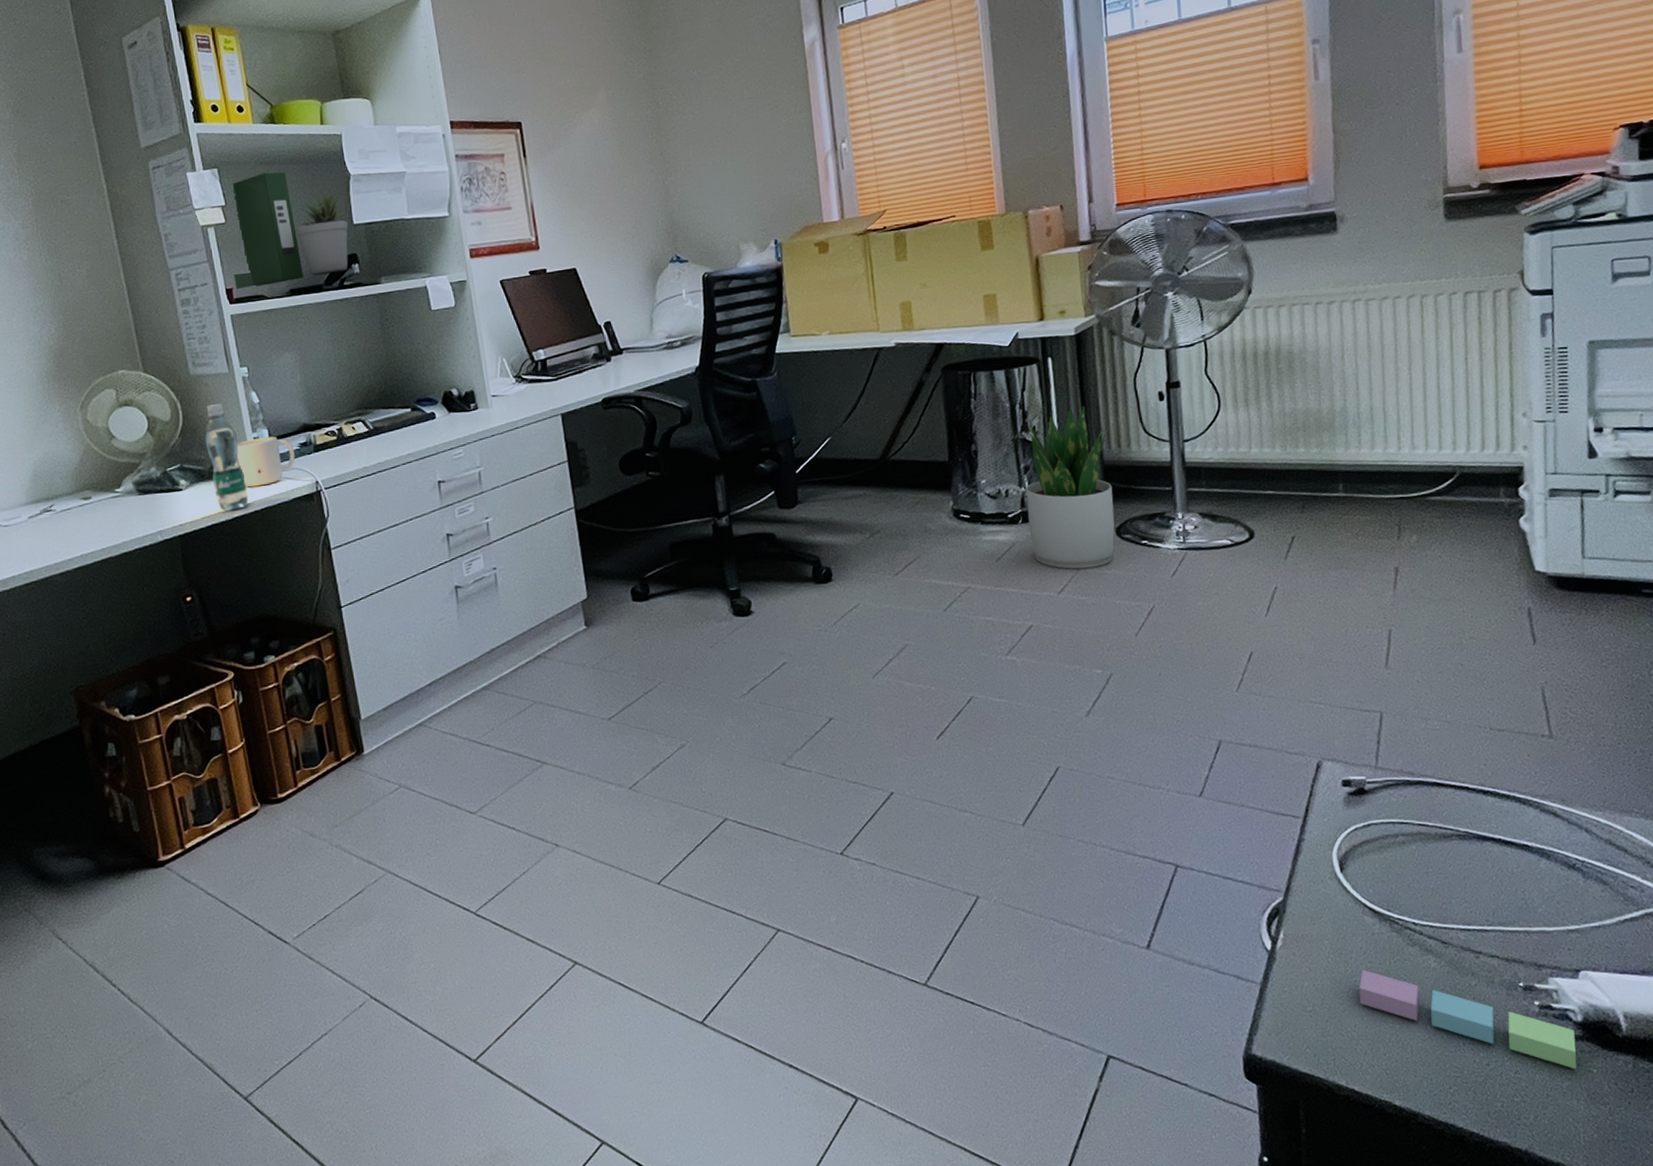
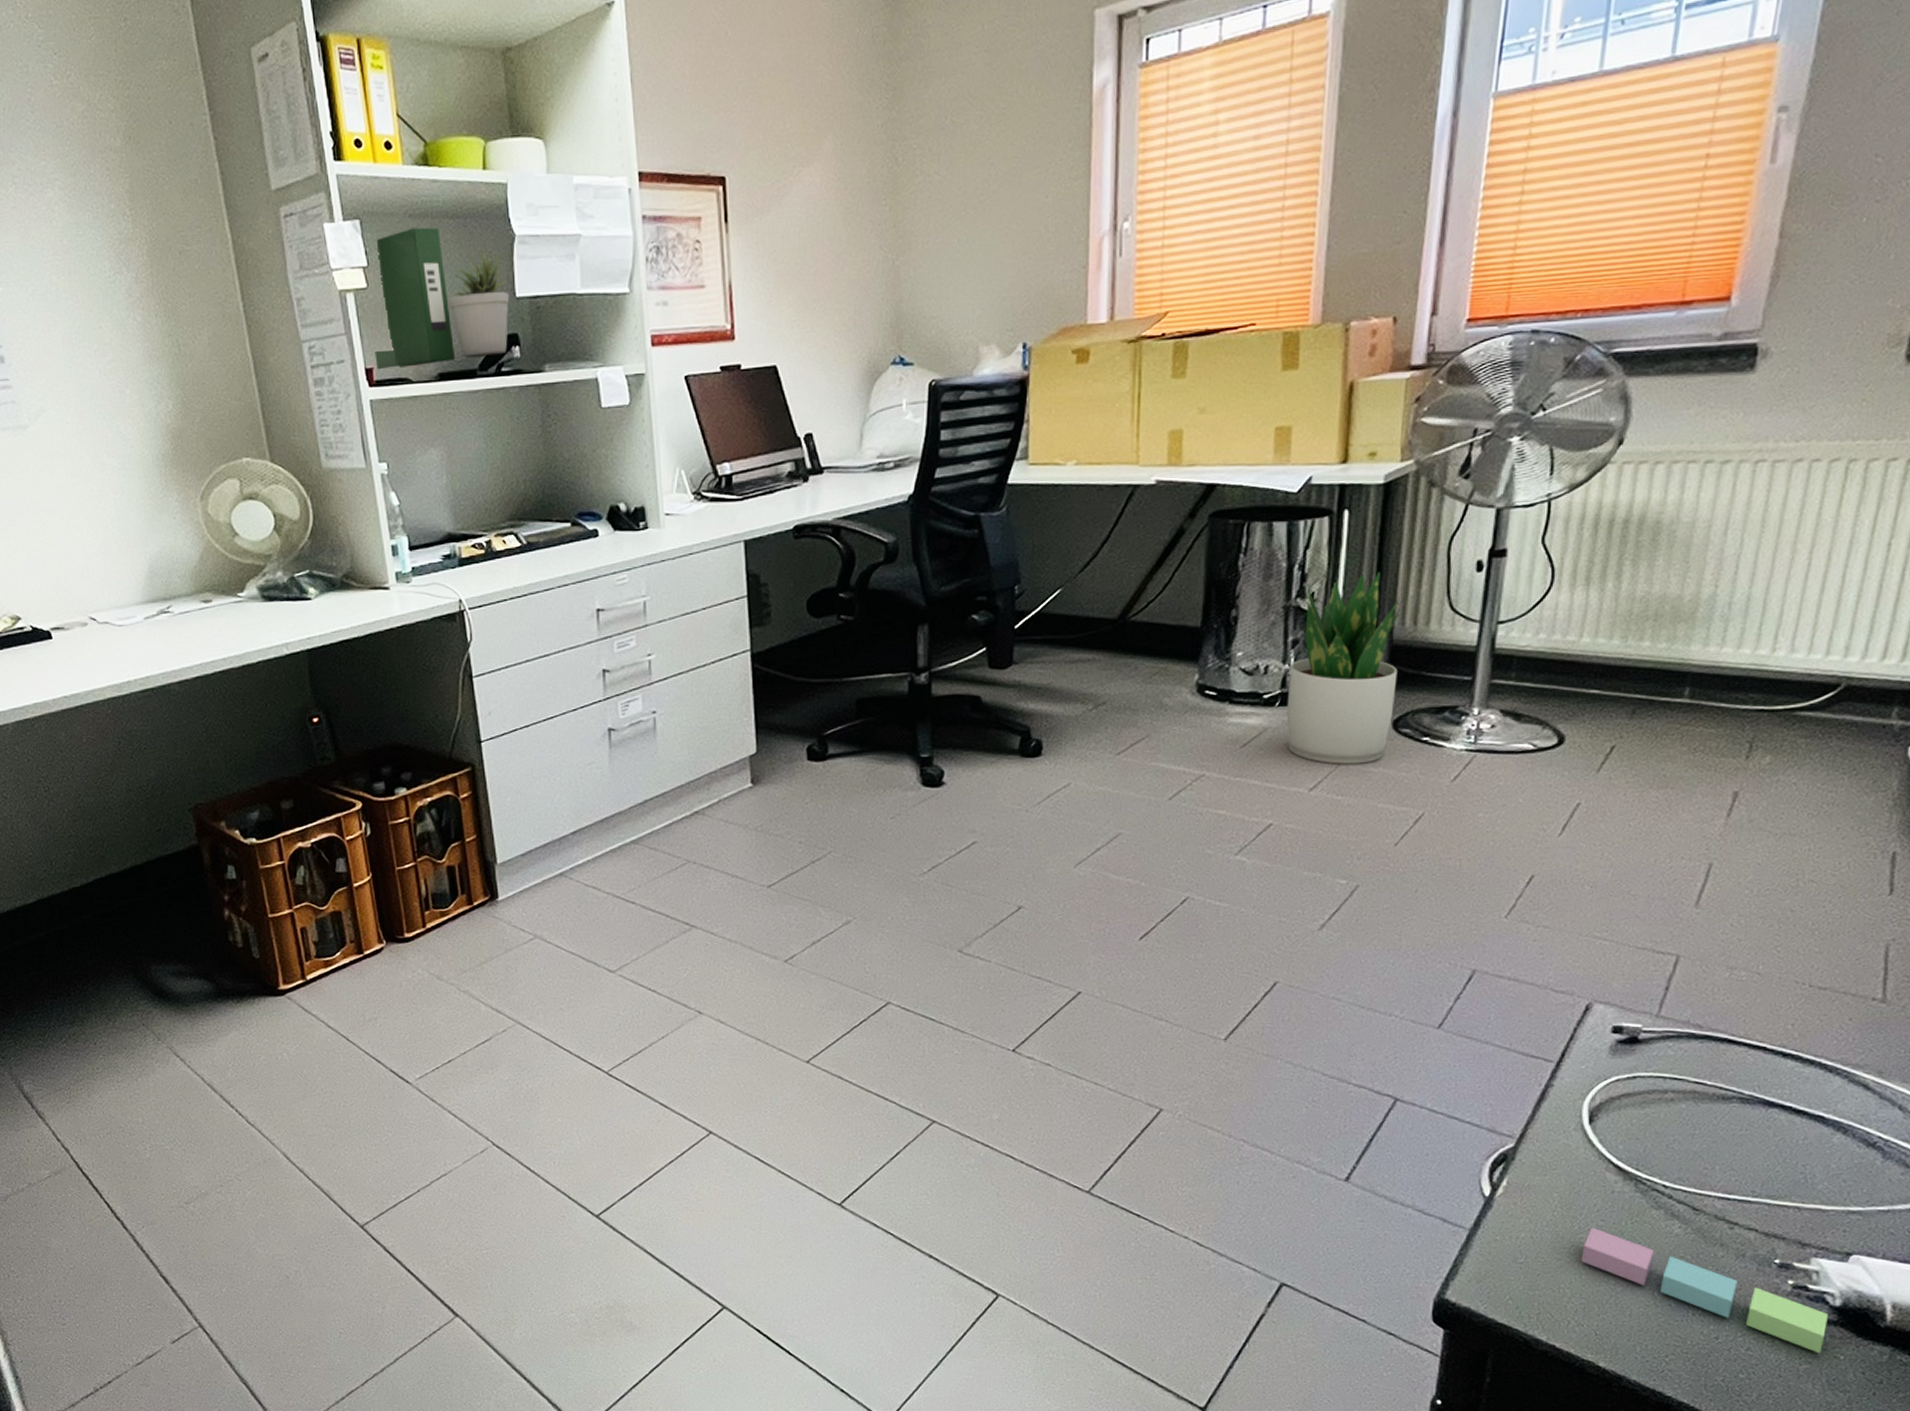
bottle: present [204,403,249,512] -> none [336,502,384,627]
mug: present [237,436,295,488] -> none [372,544,437,601]

